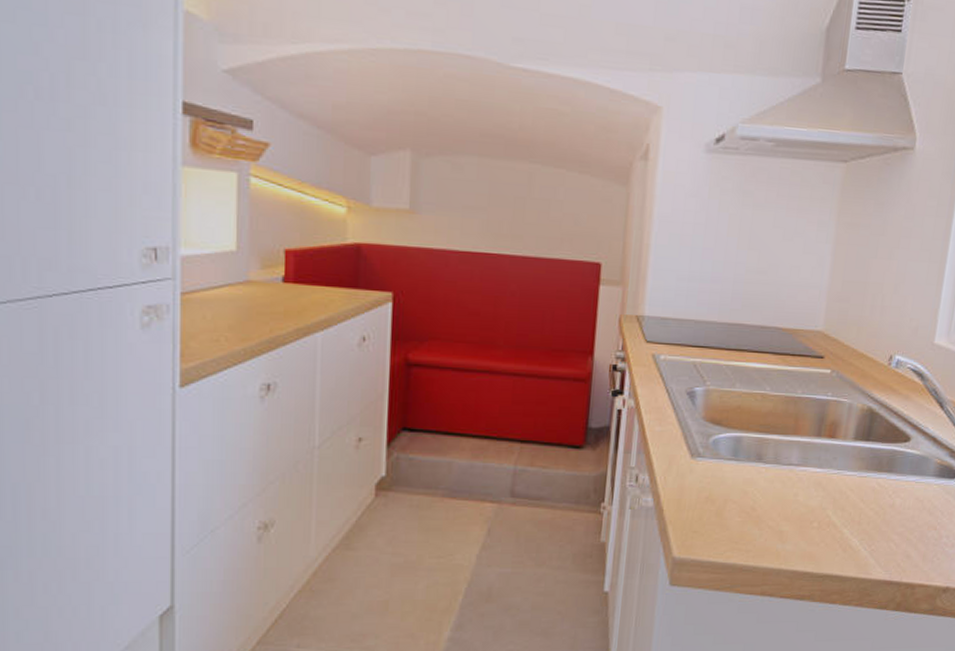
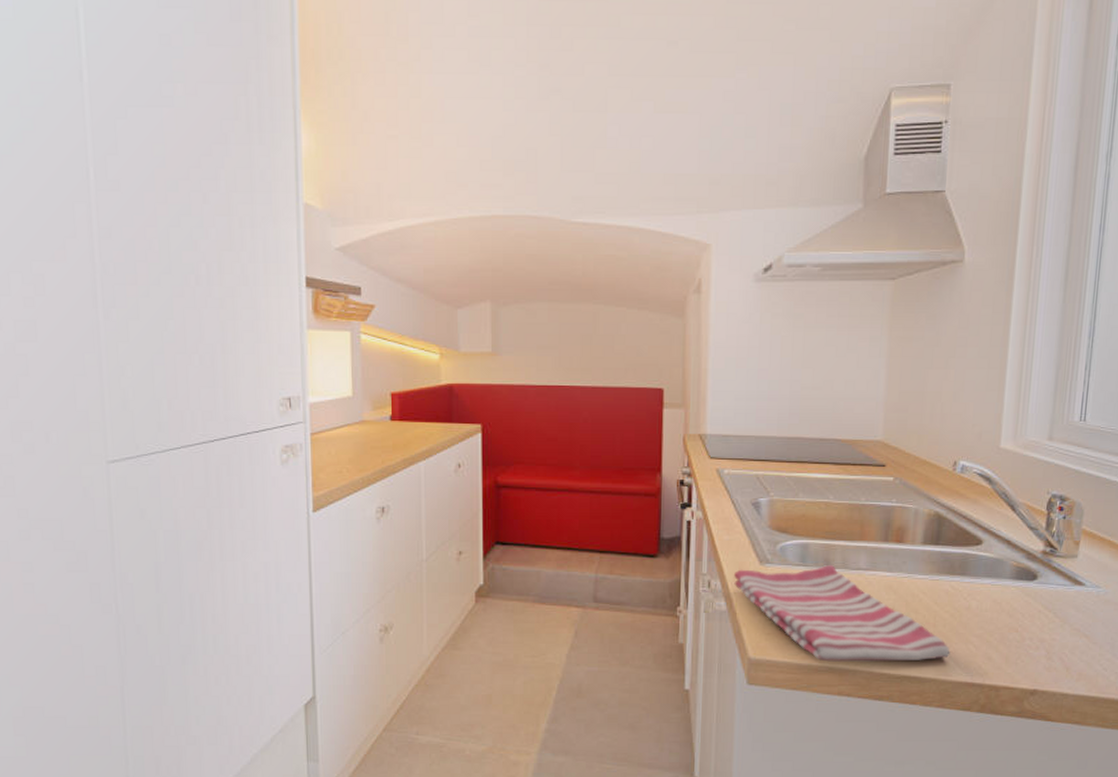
dish towel: none [663,459,872,561] -> present [734,564,951,662]

